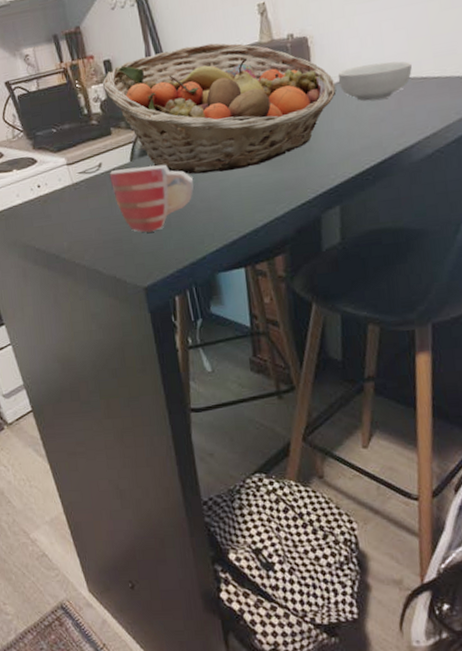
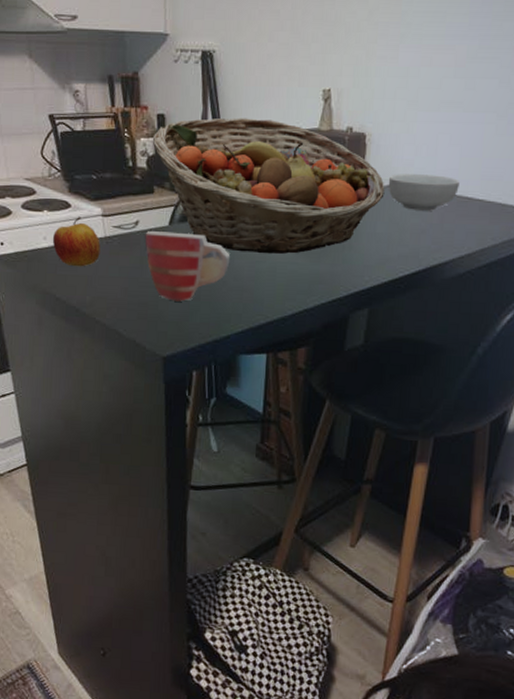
apple: none [24,170,70,217] -> present [52,217,101,267]

